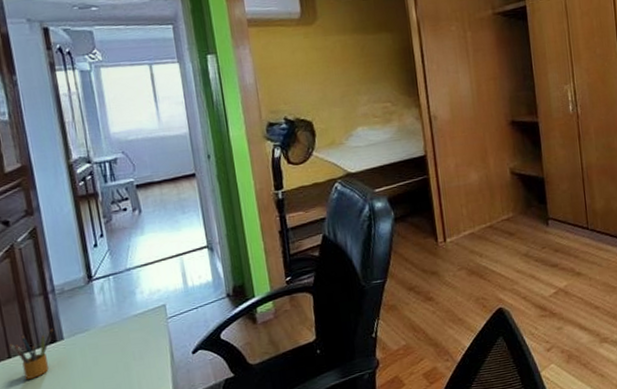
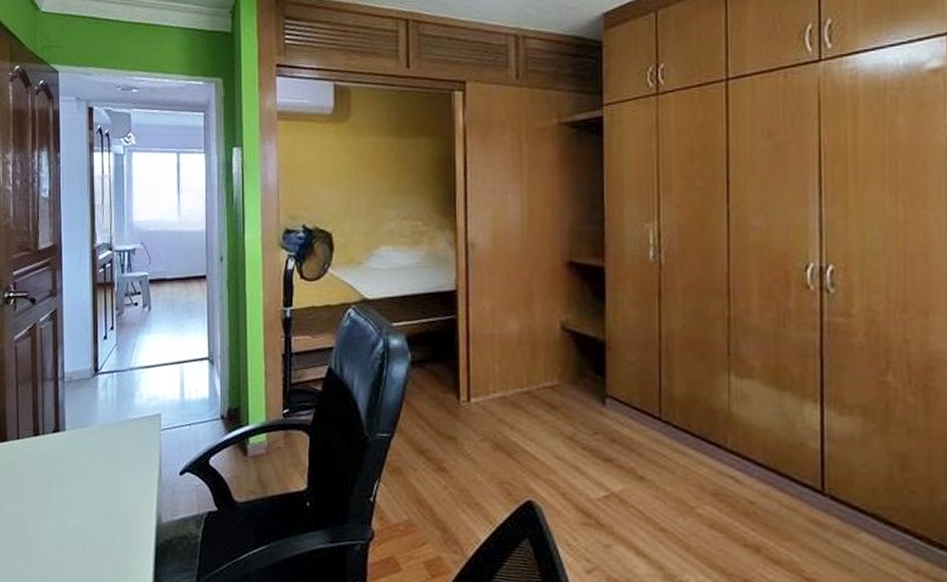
pencil box: present [9,328,54,379] -> none [20,416,58,465]

